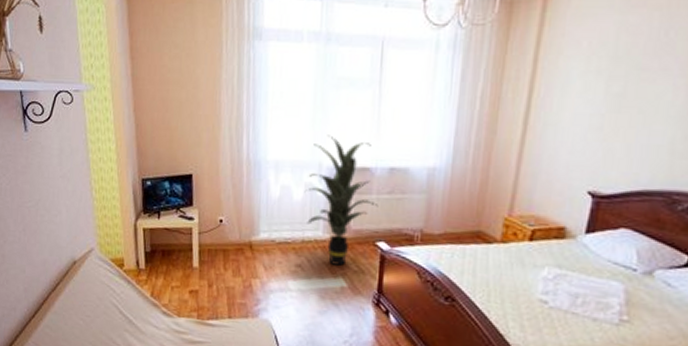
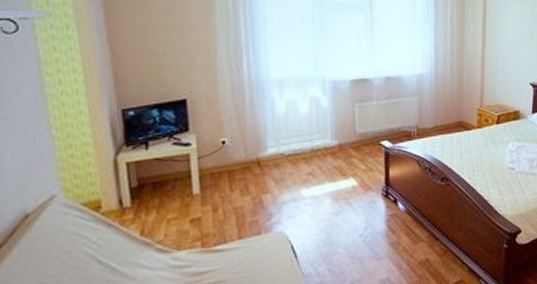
indoor plant: present [306,135,379,266] -> none [311,52,379,168]

